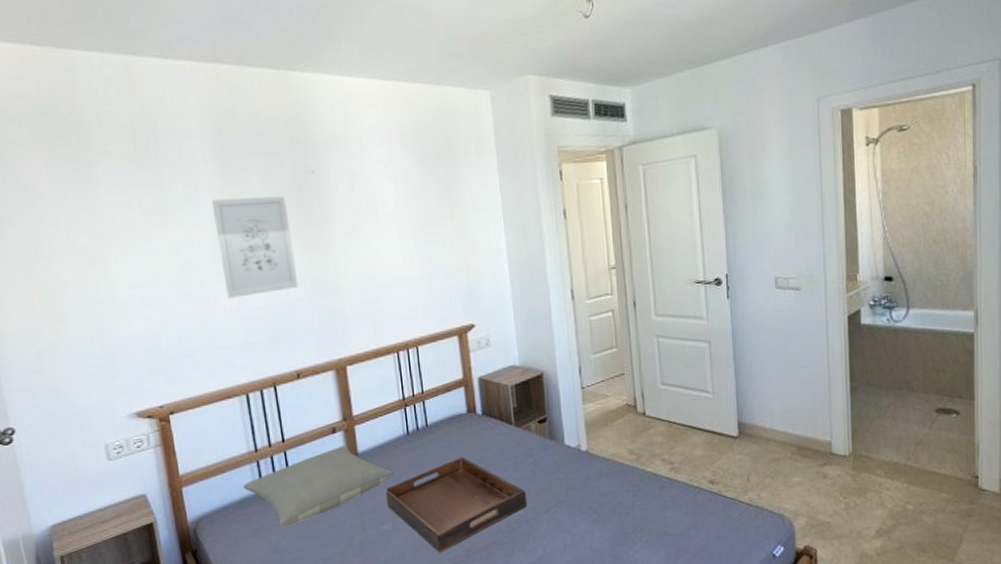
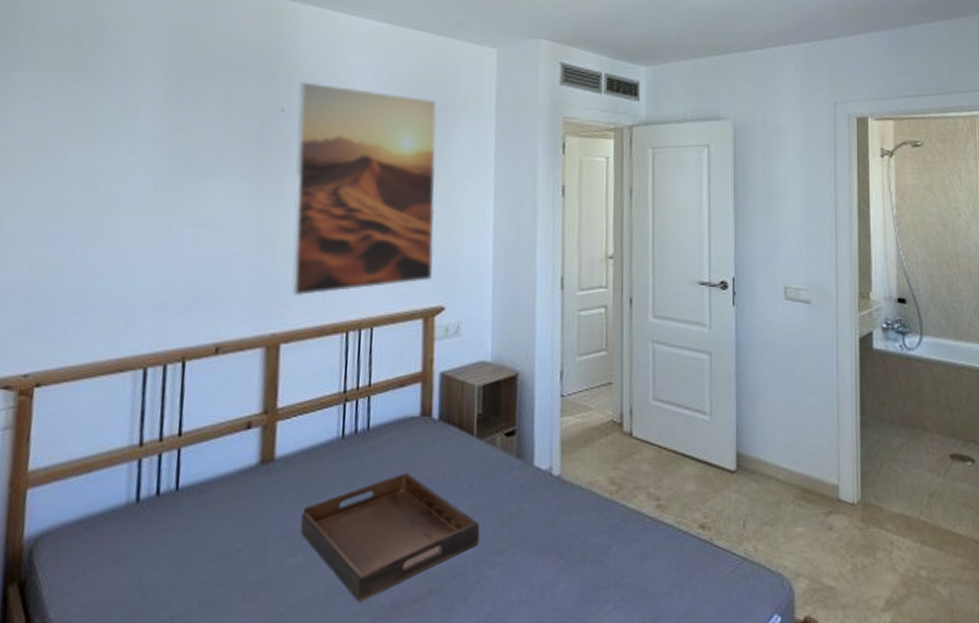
wall art: present [211,196,299,298] -> none [146,126,244,246]
pillow: present [242,445,394,527] -> none [112,447,316,553]
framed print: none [323,143,461,327] -> present [291,81,437,297]

